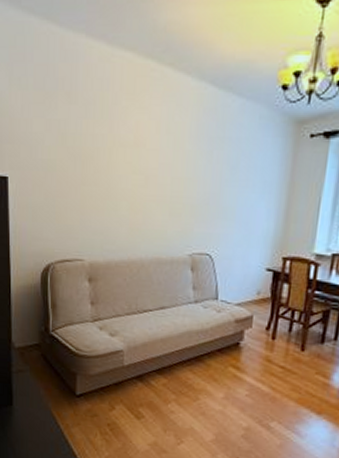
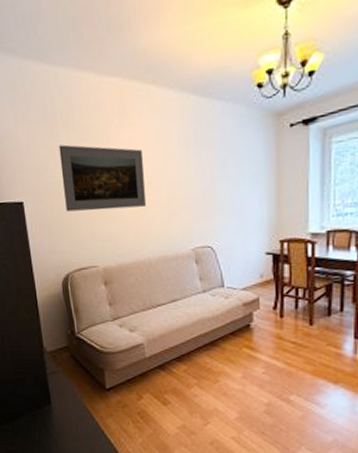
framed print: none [55,119,150,201] -> present [58,144,146,212]

